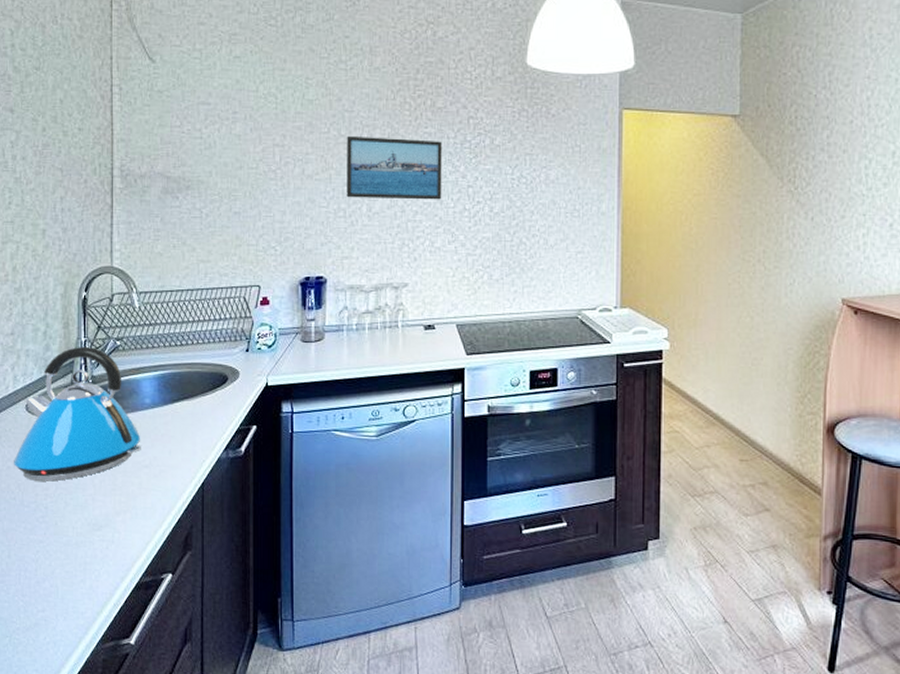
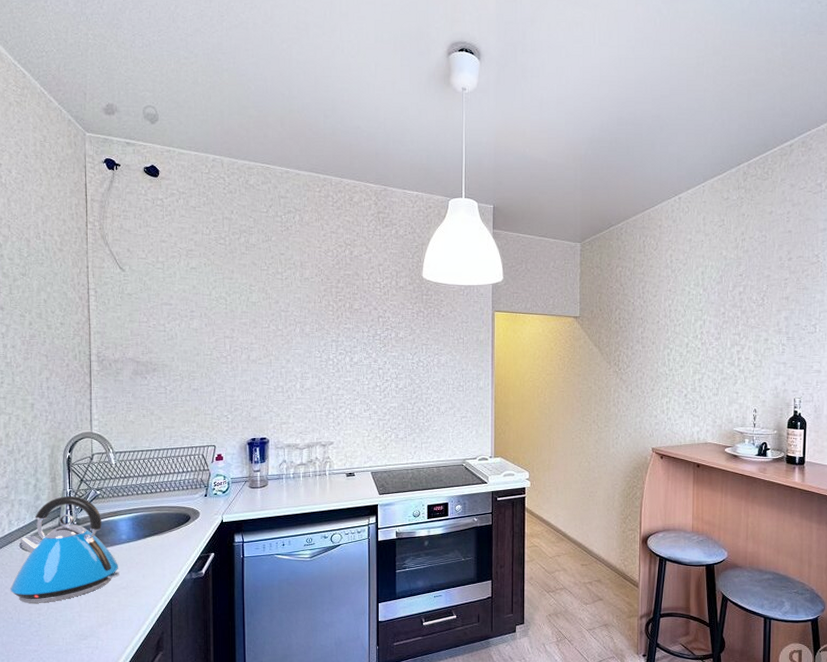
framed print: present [346,135,442,200] -> none [283,330,359,379]

